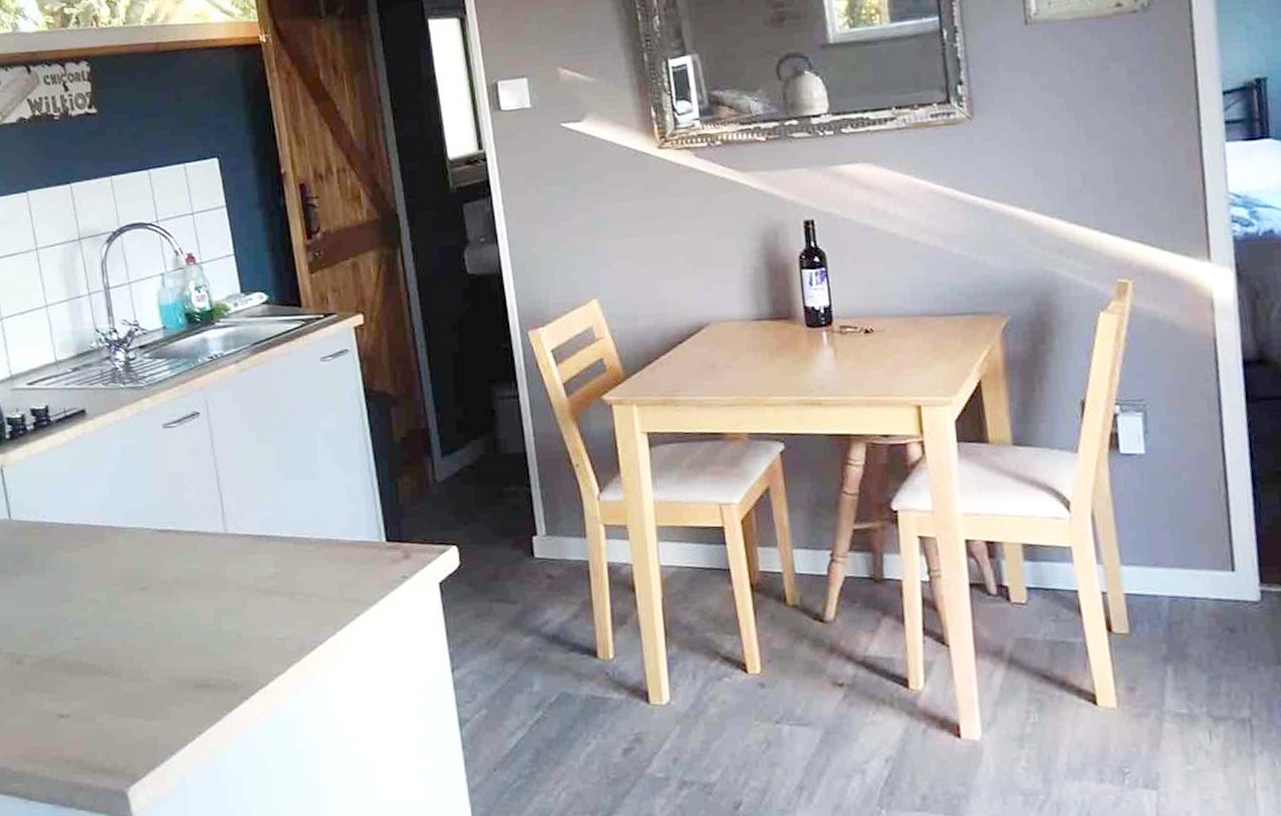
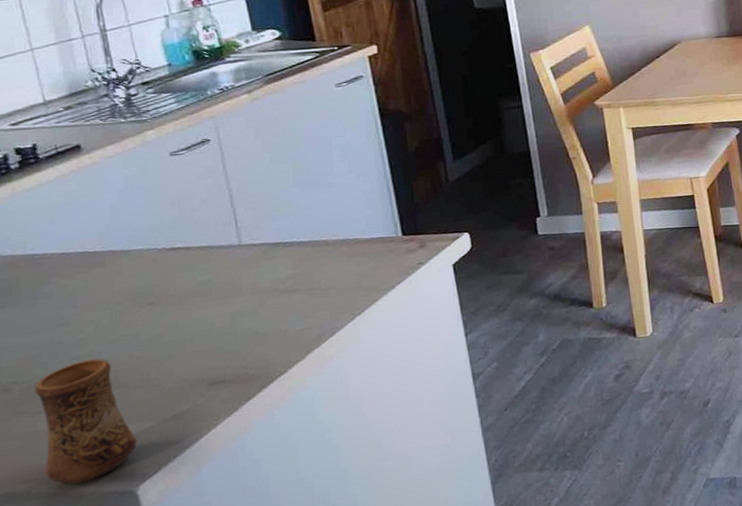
cup: none [42,641,128,773] -> present [34,358,137,485]

